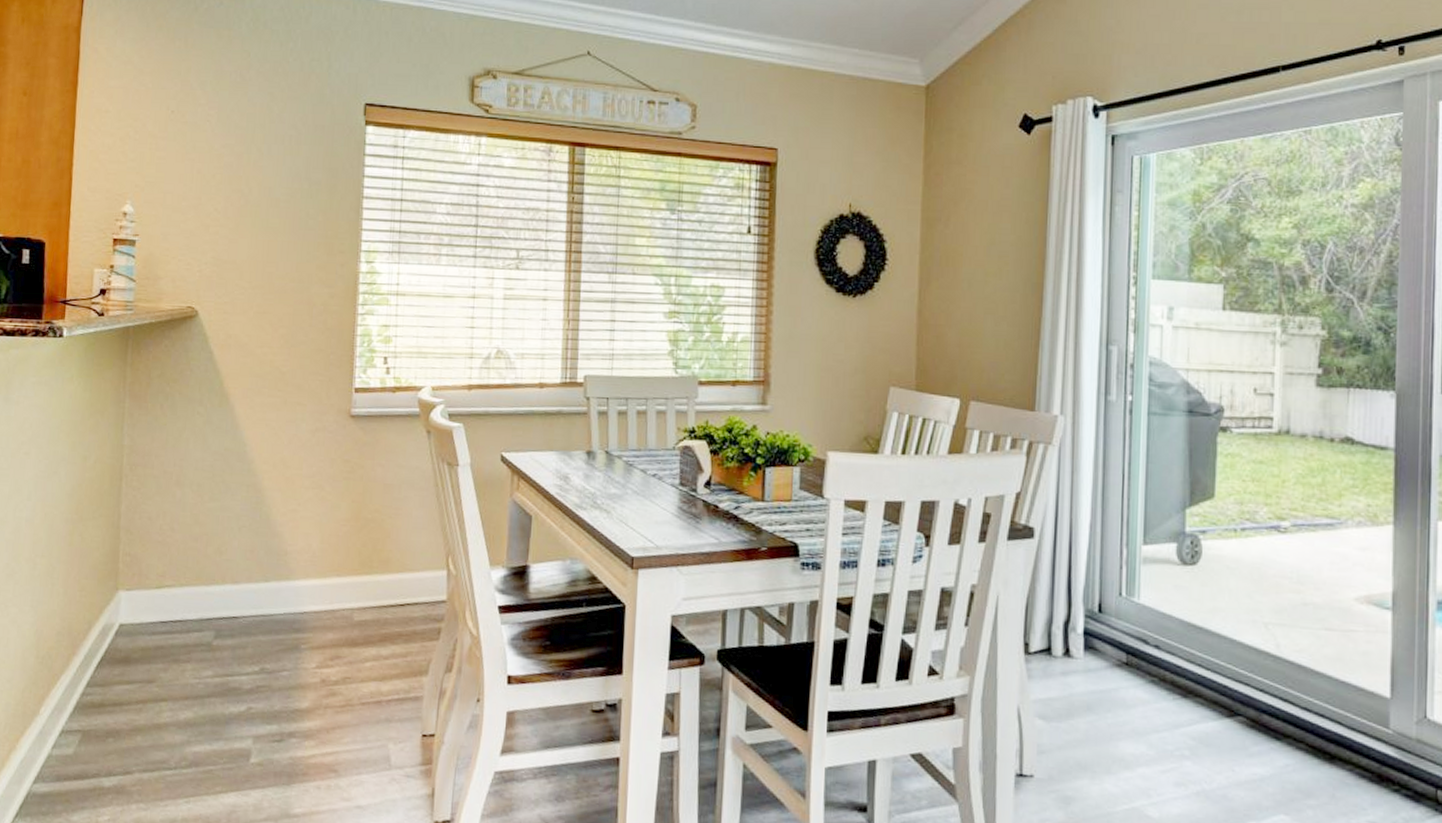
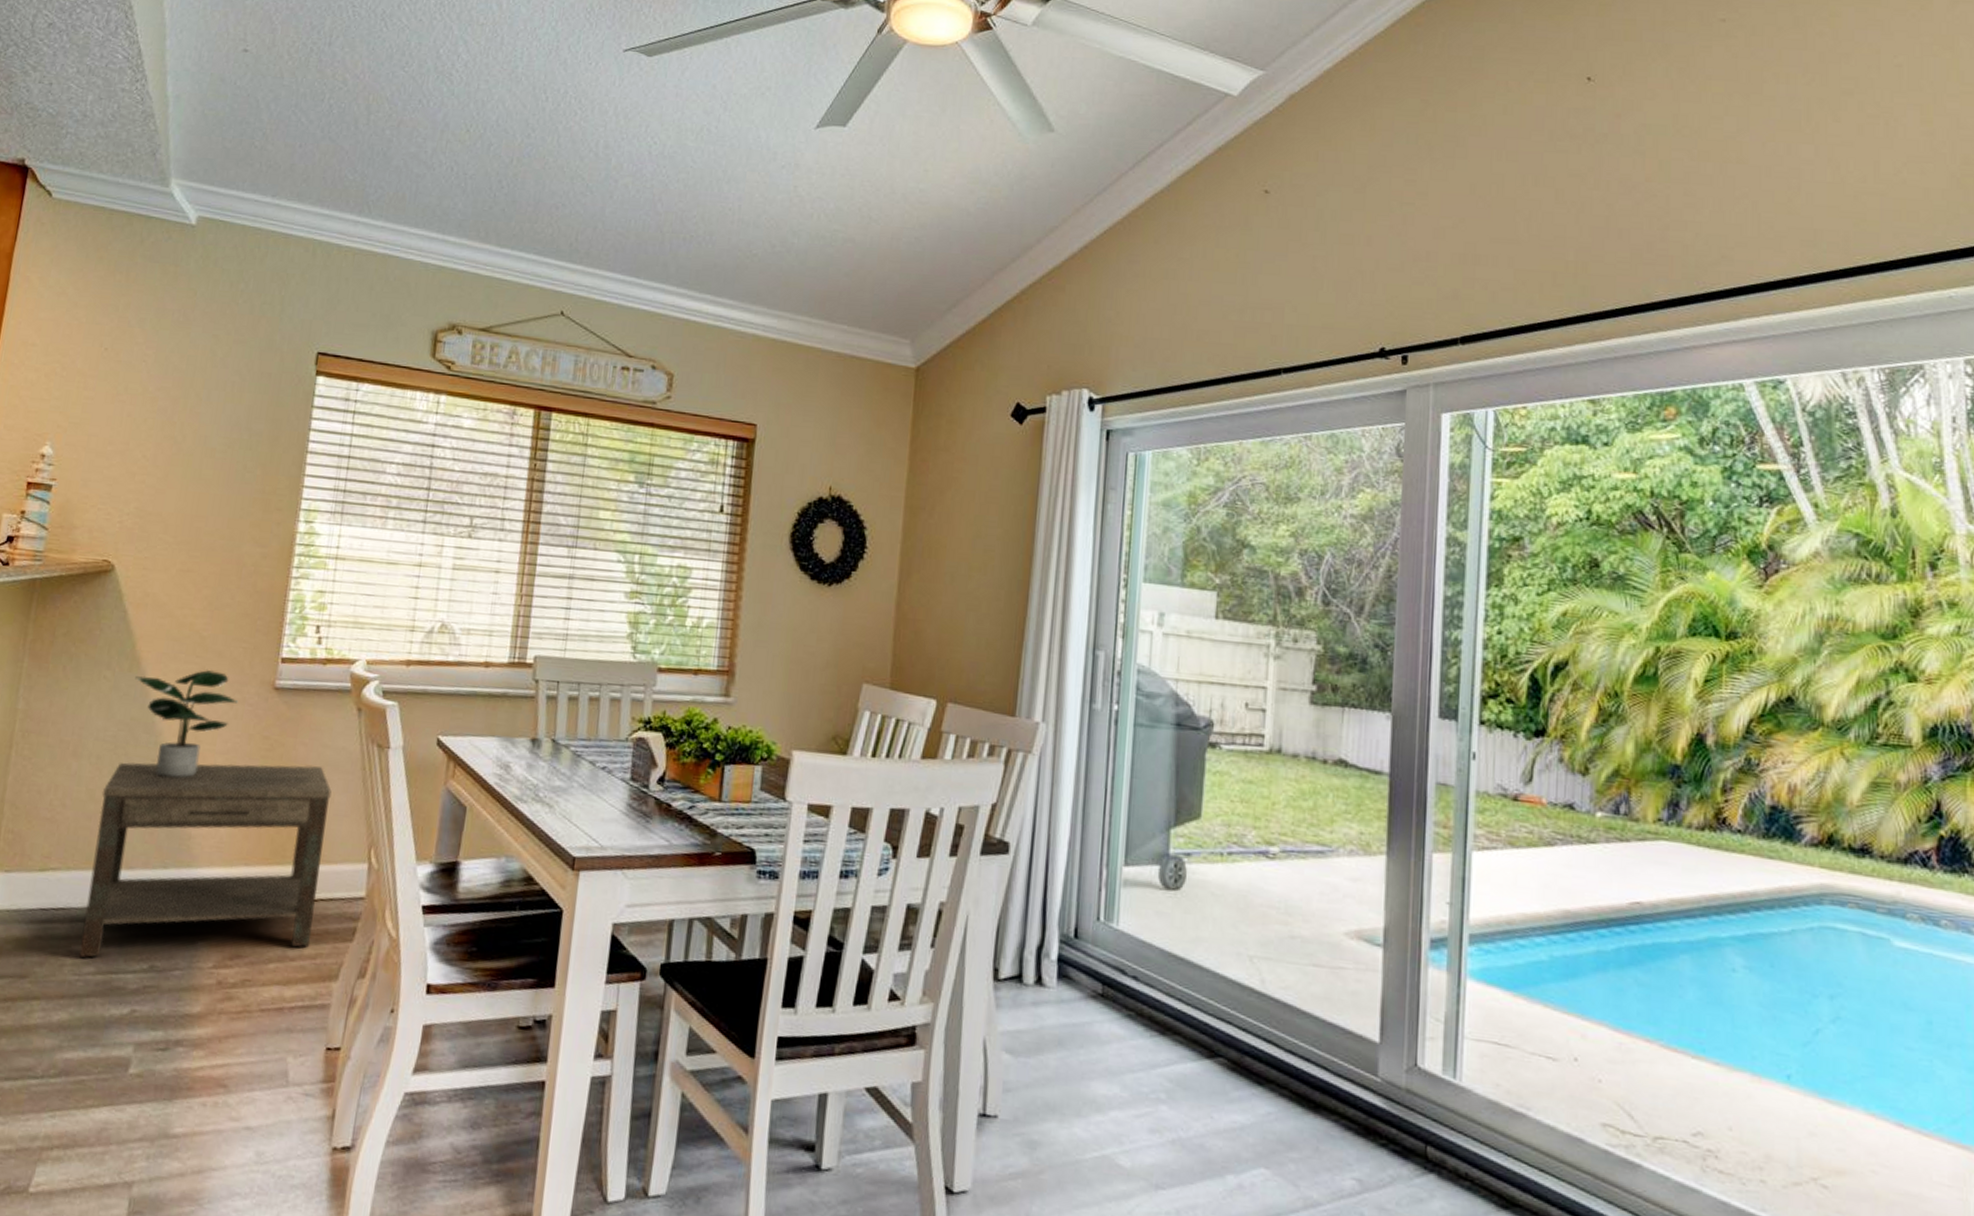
side table: none [197,485,409,663] -> present [78,762,332,958]
potted plant: none [225,402,319,501] -> present [135,670,239,778]

